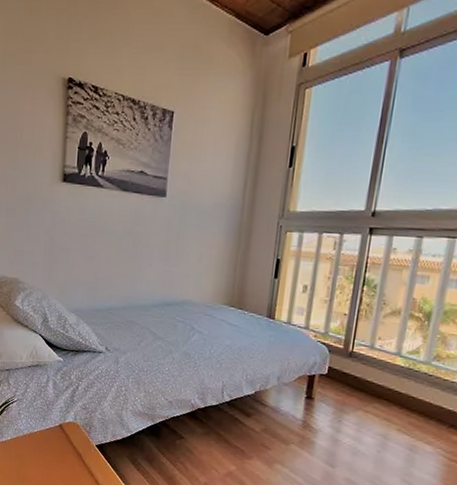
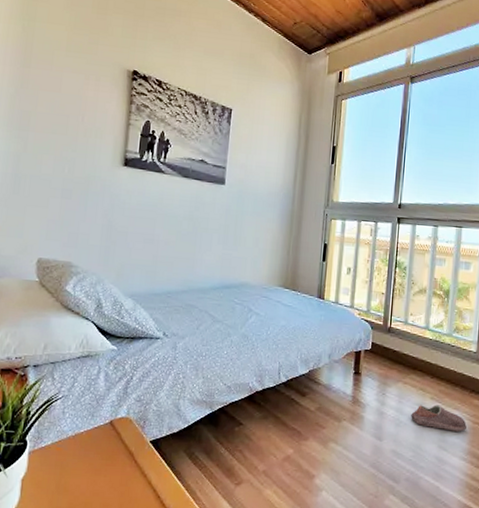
shoe: none [371,435,441,468] -> present [411,404,467,432]

